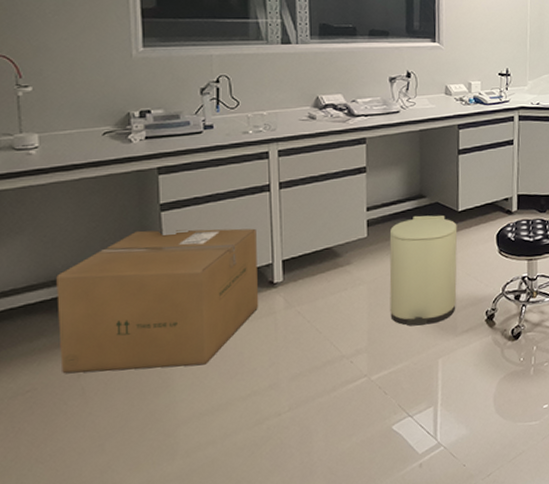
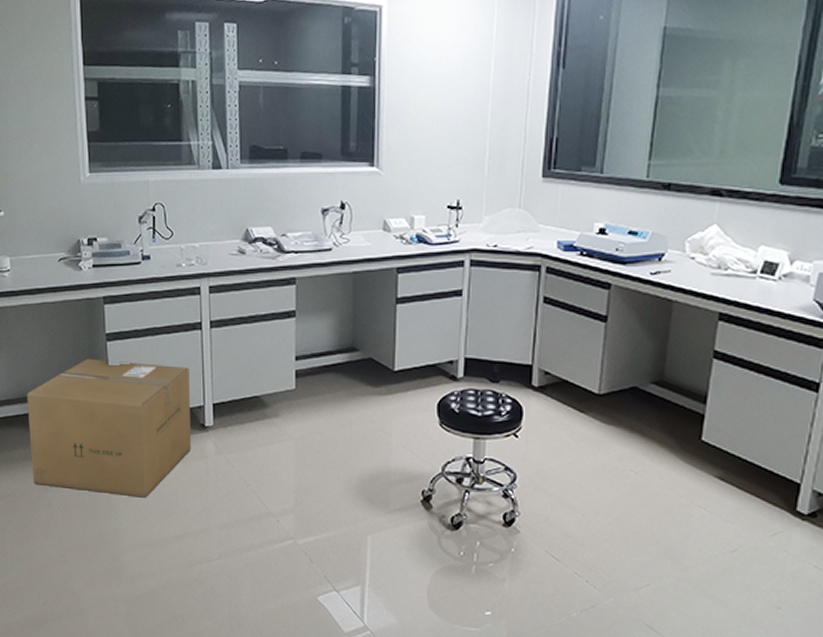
pedal bin: present [389,215,458,327] -> none [317,370,393,496]

